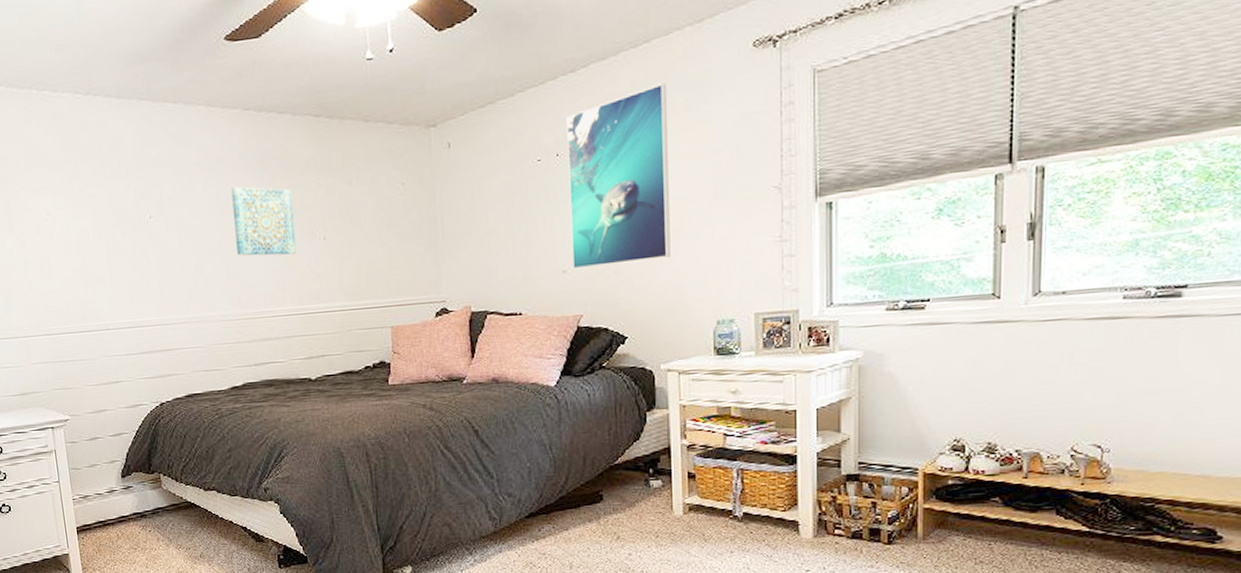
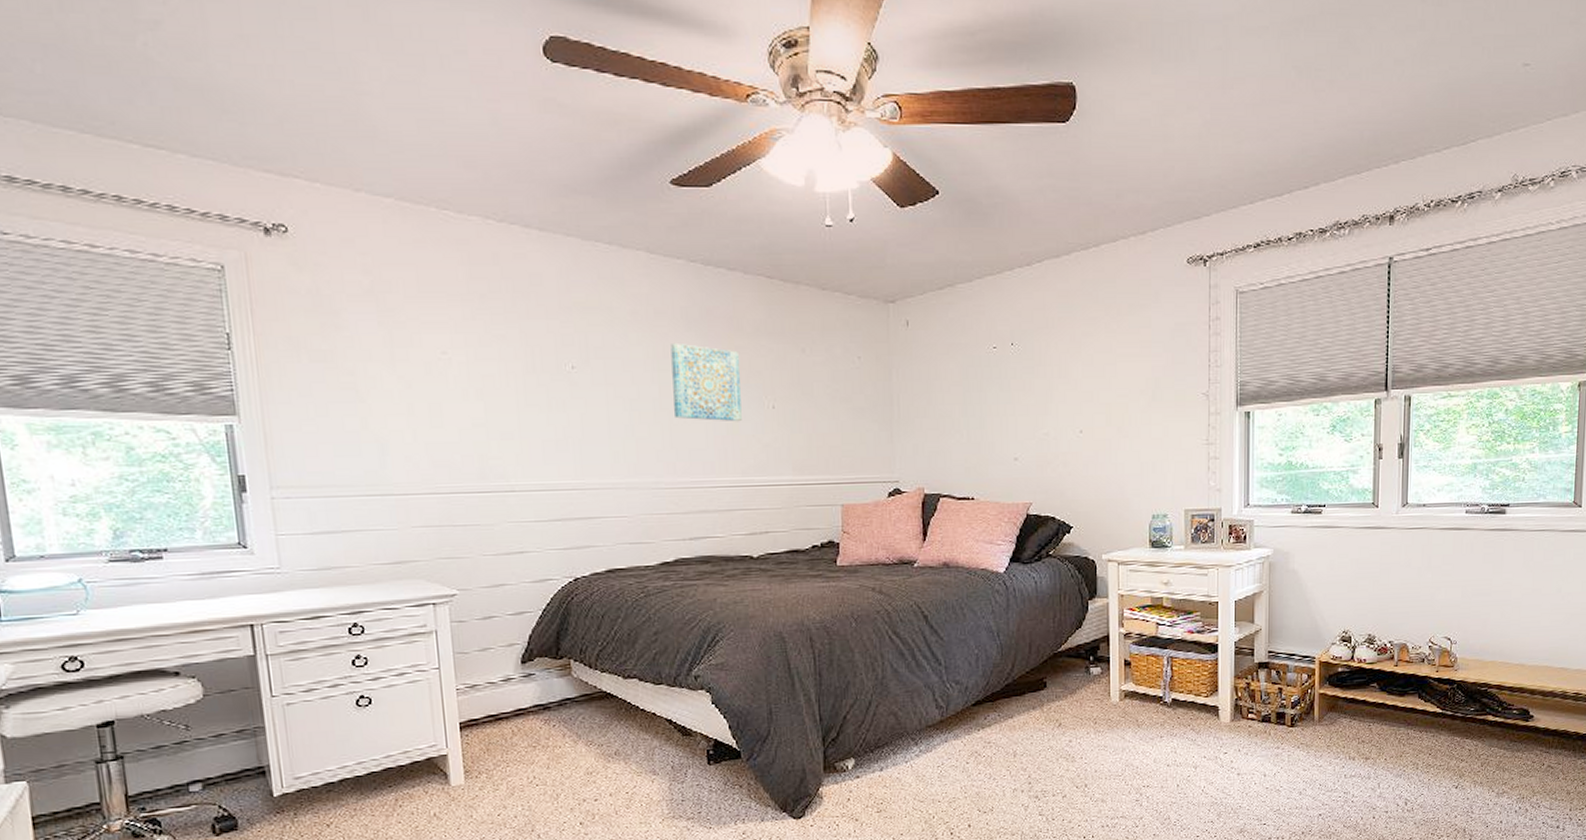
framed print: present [566,83,671,269] -> none [1021,287,1113,457]

